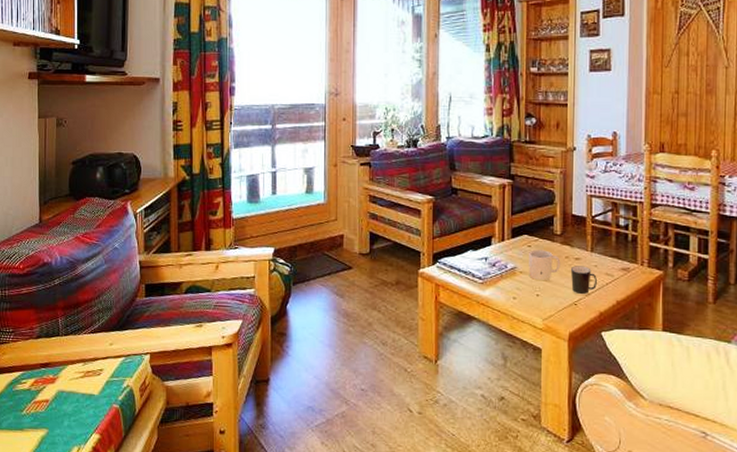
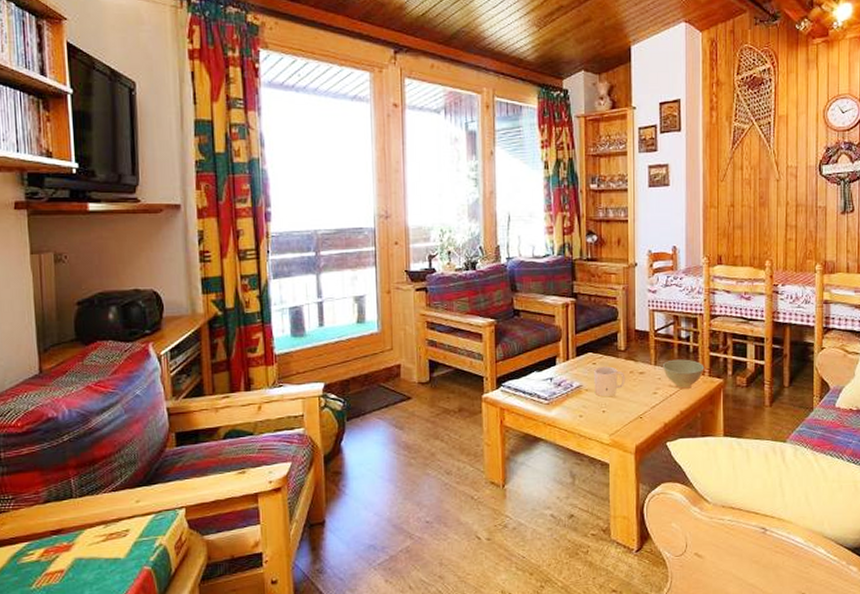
mug: present [570,266,597,296] -> none [635,379,661,409]
bowl: none [599,247,644,279] -> present [662,359,705,390]

